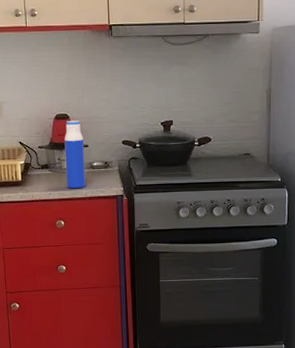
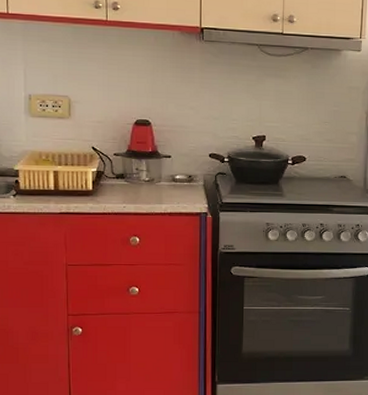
water bottle: present [64,120,86,189] -> none [144,128,167,203]

